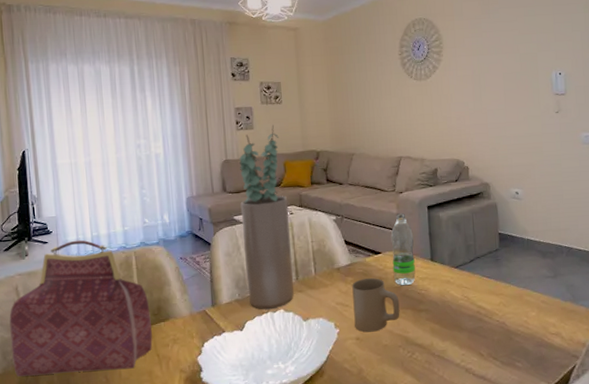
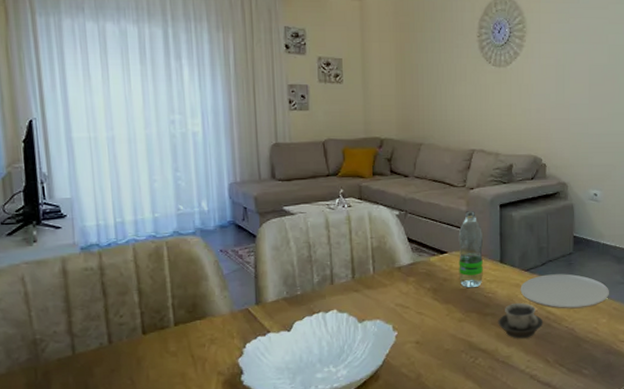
handbag: present [9,239,153,377] -> none [14,226,186,377]
vase: present [239,125,295,309] -> none [291,106,350,309]
mug: present [352,278,400,332] -> none [414,279,464,336]
cup: none [432,299,475,334] -> present [498,303,544,339]
plate: none [451,269,537,304] -> present [520,273,609,309]

